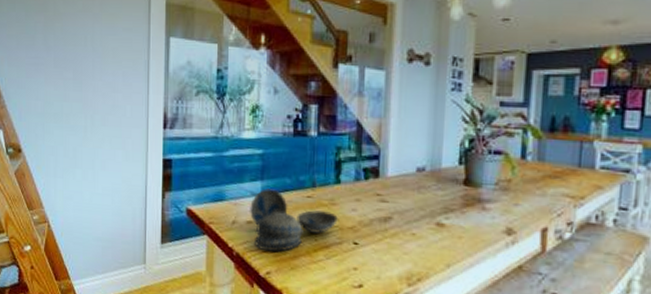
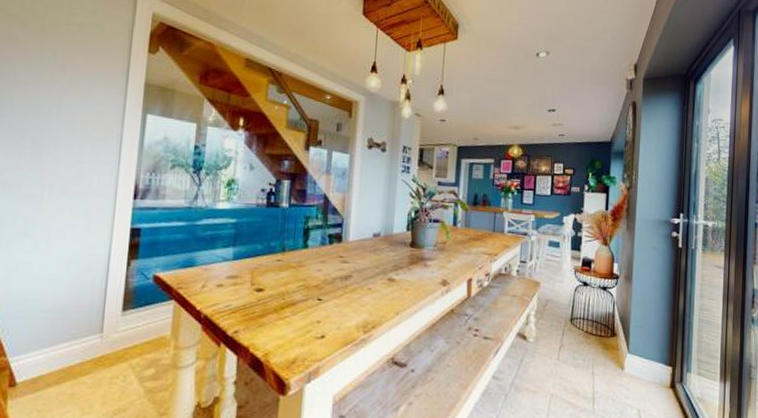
decorative bowl: present [250,188,338,253] -> none [220,254,305,312]

